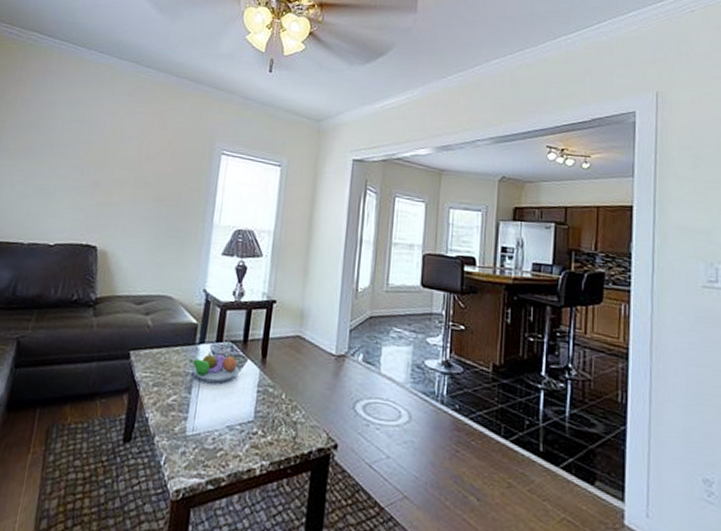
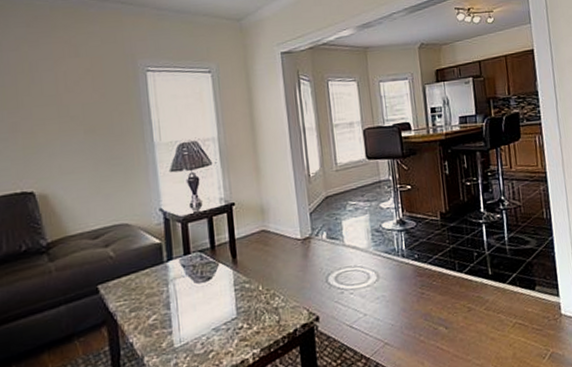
fruit bowl: present [188,352,239,383] -> none [160,264,213,295]

